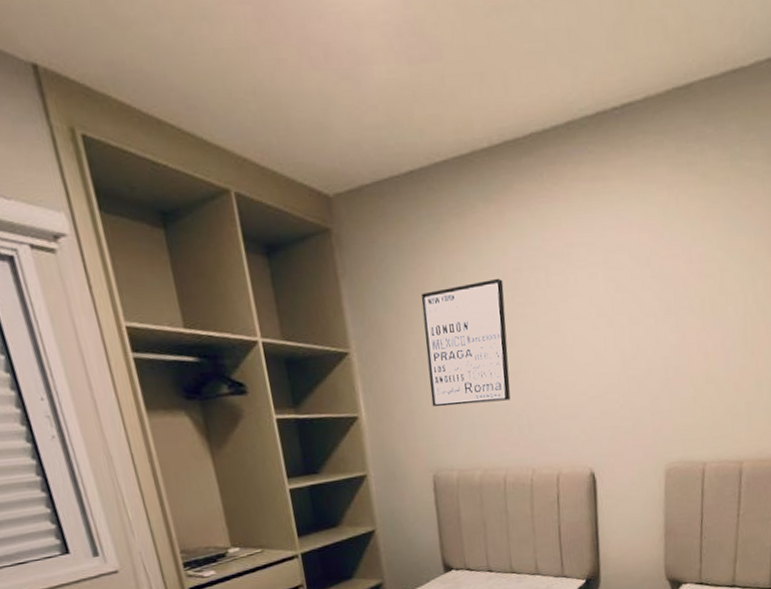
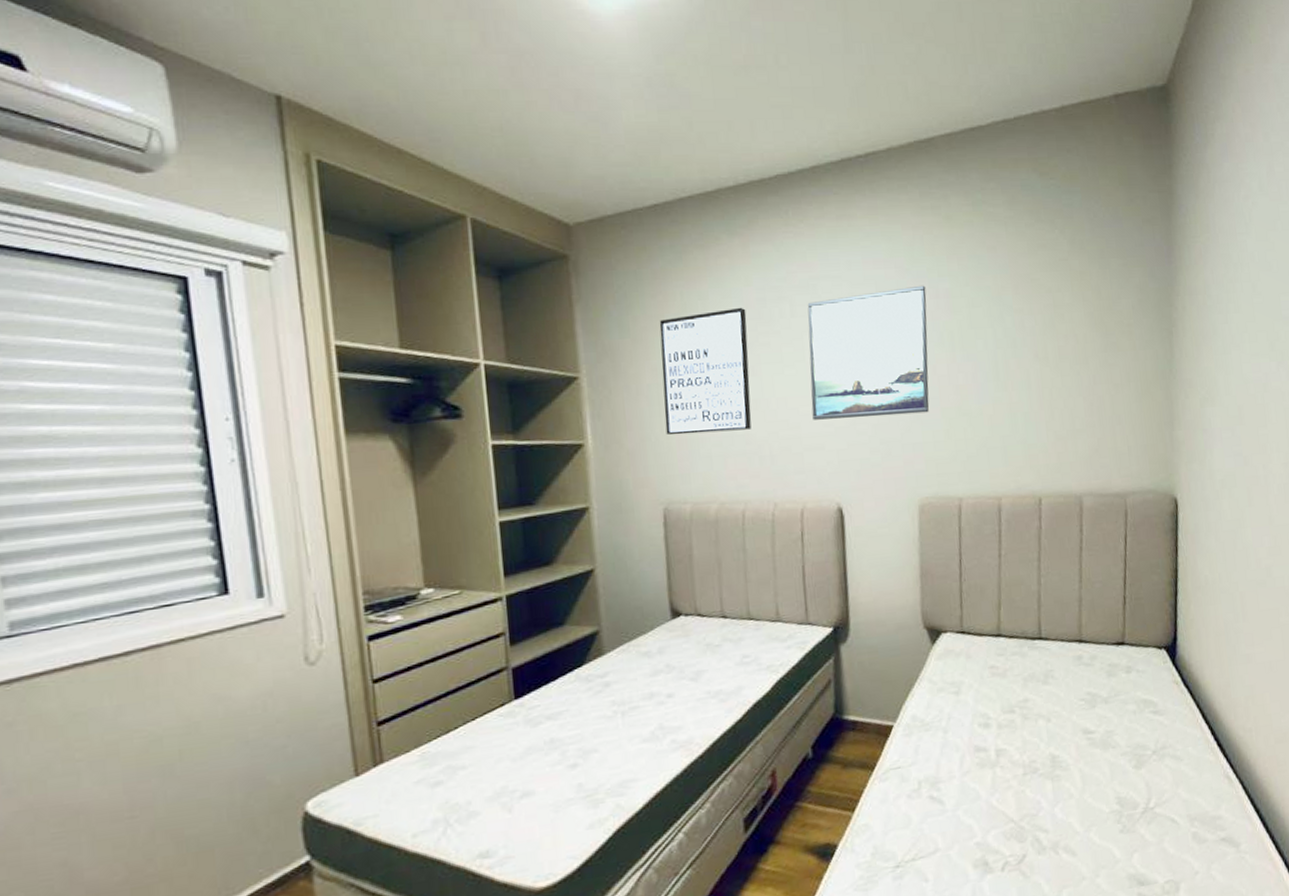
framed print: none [562,249,680,390] -> present [807,285,930,420]

